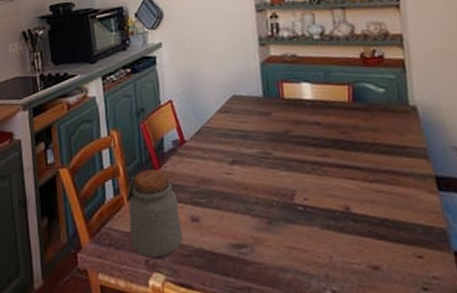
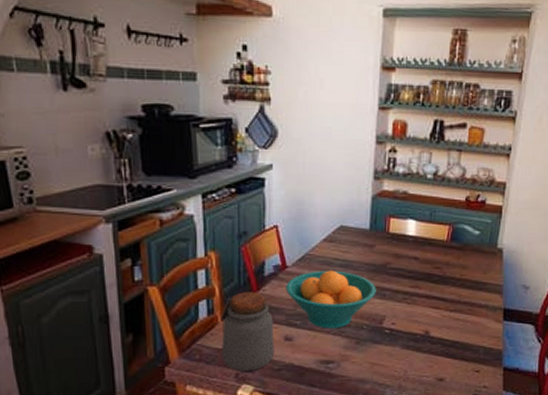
fruit bowl: none [186,142,281,207] -> present [285,270,377,329]

